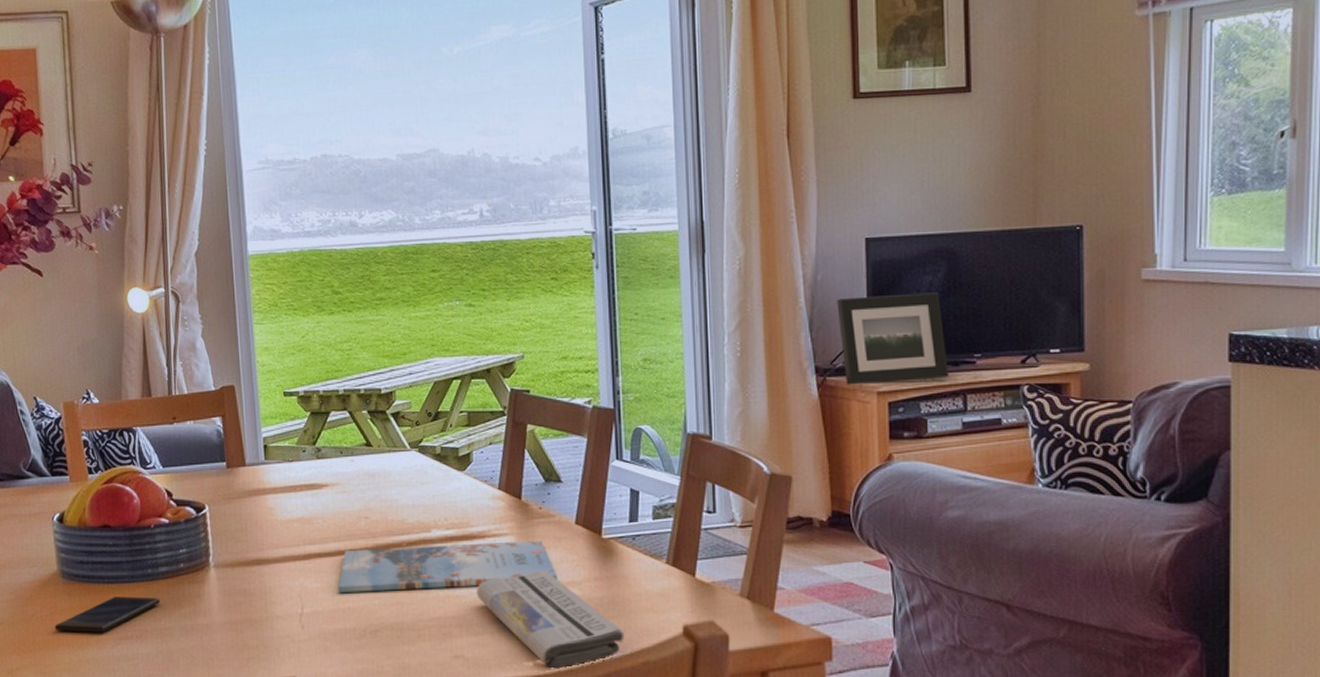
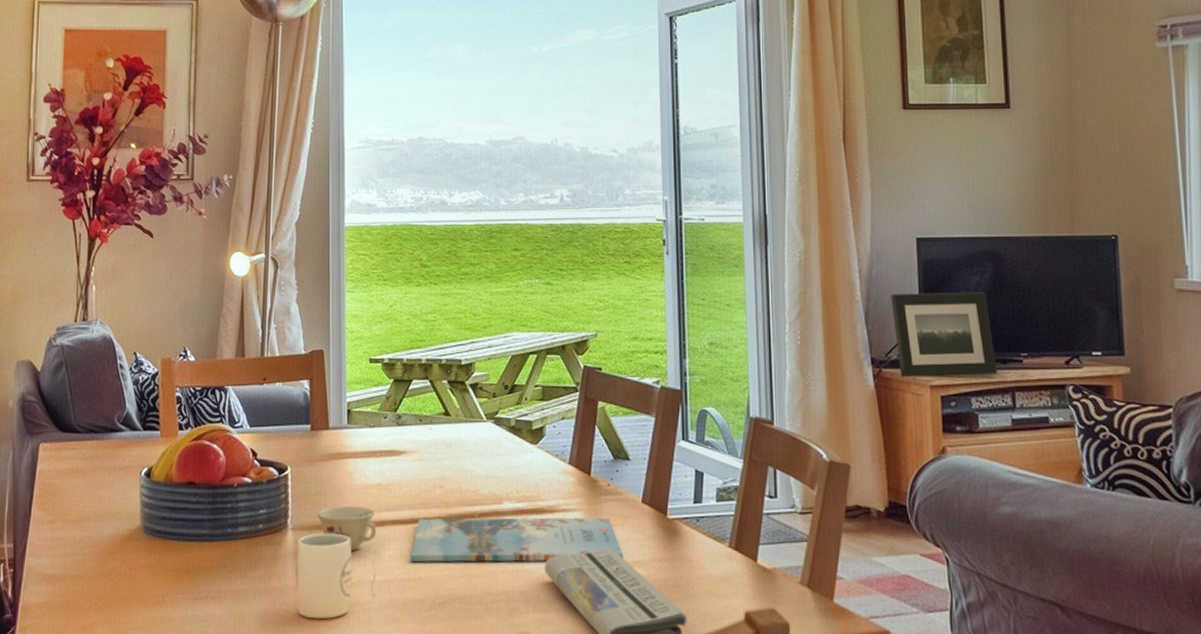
smartphone: present [54,597,161,633] -> none [132,555,237,592]
mug: none [220,569,280,653] -> present [295,533,352,620]
teacup: none [238,541,302,586] -> present [316,505,377,552]

